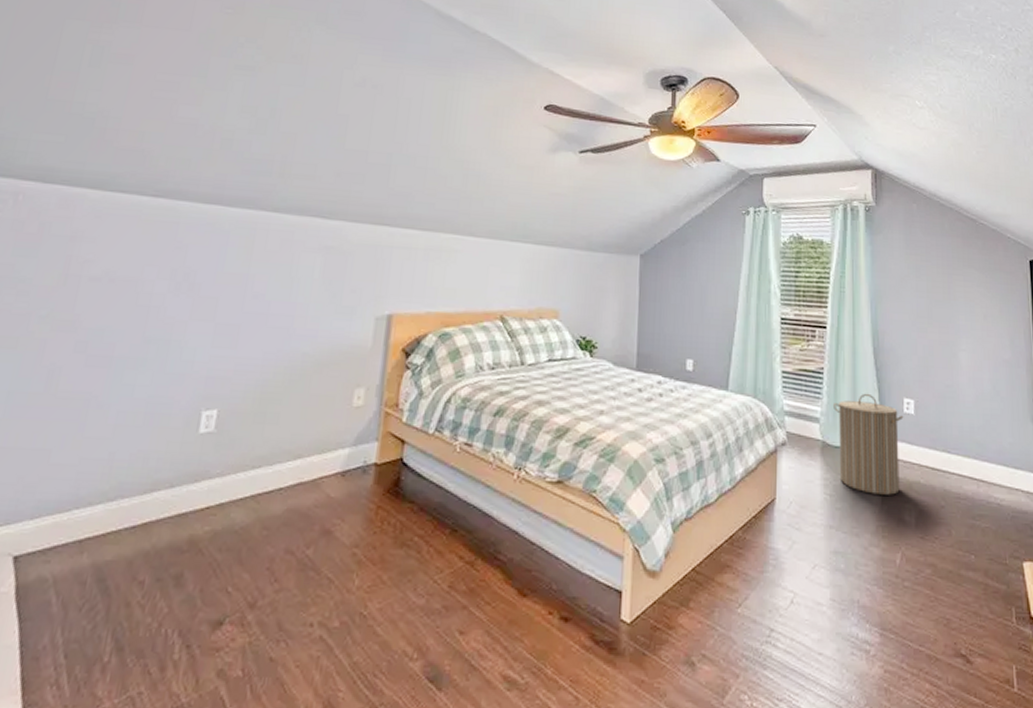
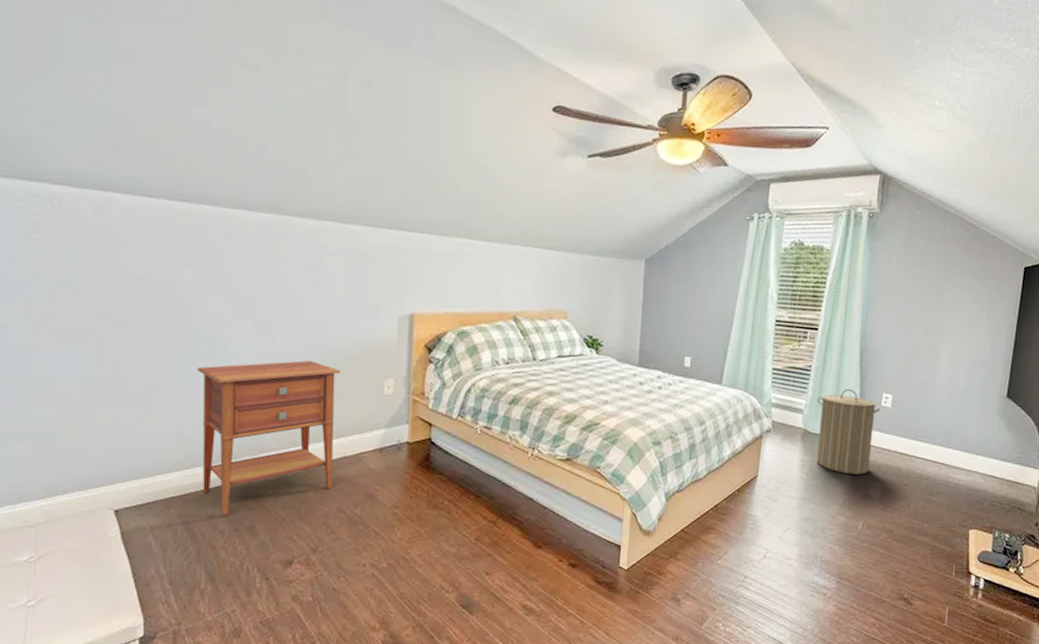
nightstand: none [126,368,307,561] -> present [198,360,341,516]

